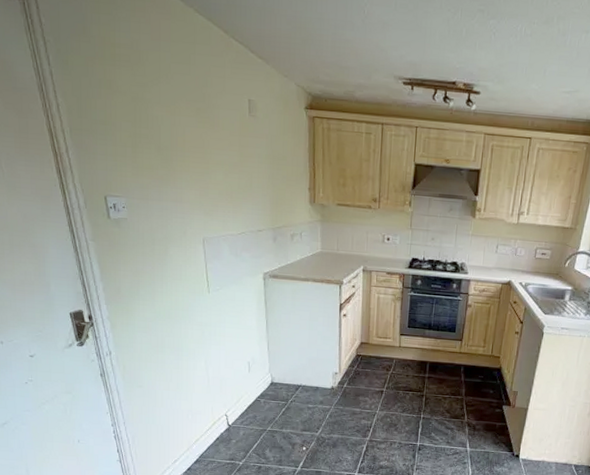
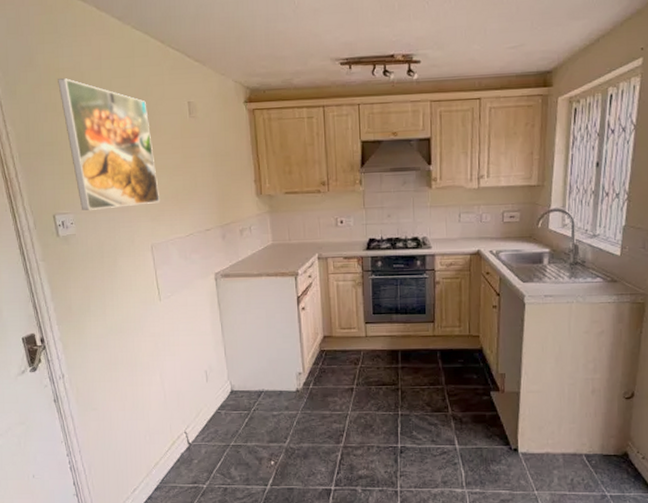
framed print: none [113,55,214,198] -> present [58,78,159,210]

